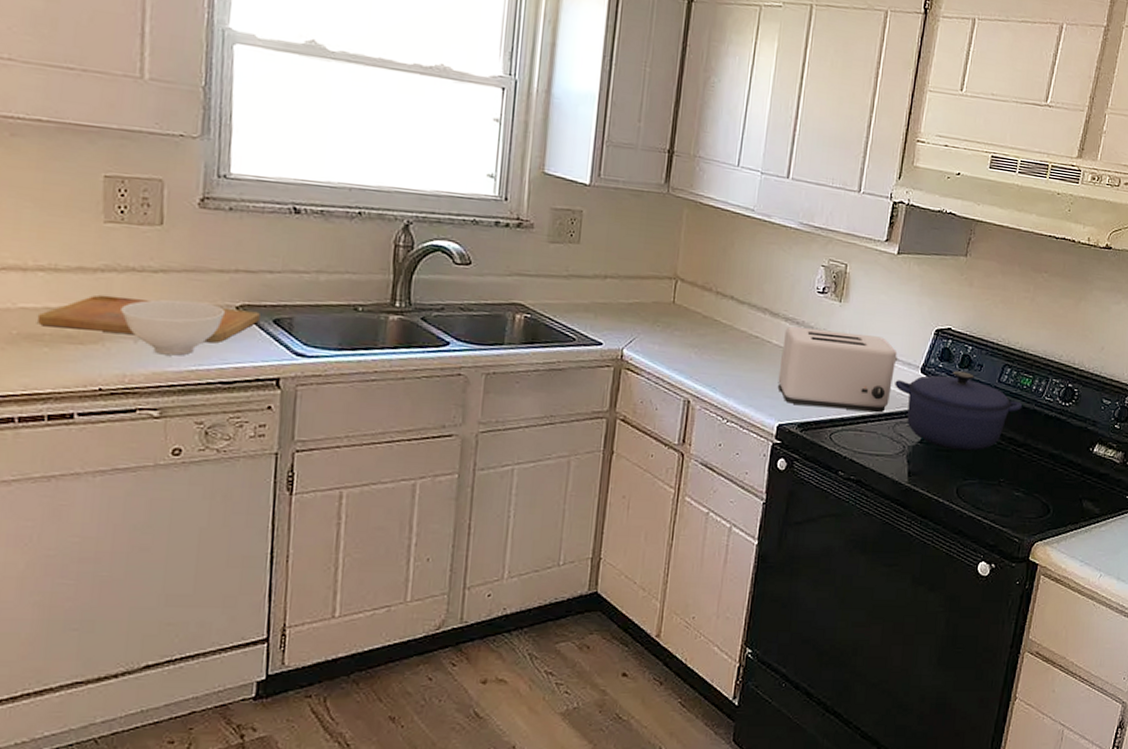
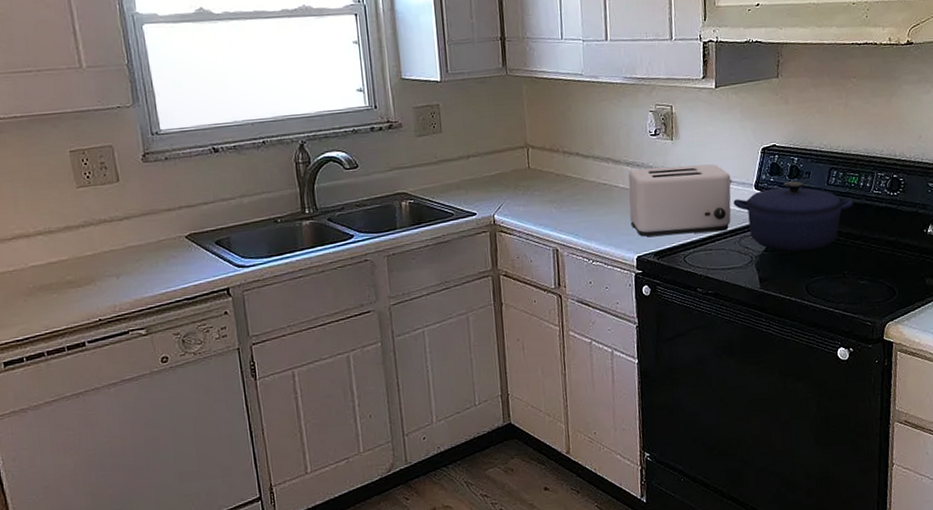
cutting board: present [37,294,260,342] -> none [44,237,205,277]
bowl: present [121,299,226,356] -> none [102,237,179,285]

